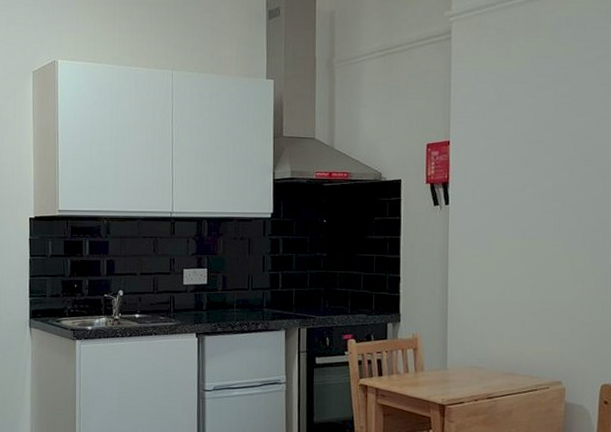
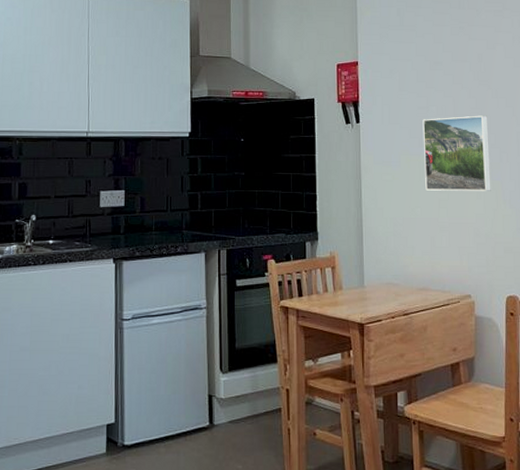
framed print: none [517,197,592,277] -> present [422,115,491,191]

